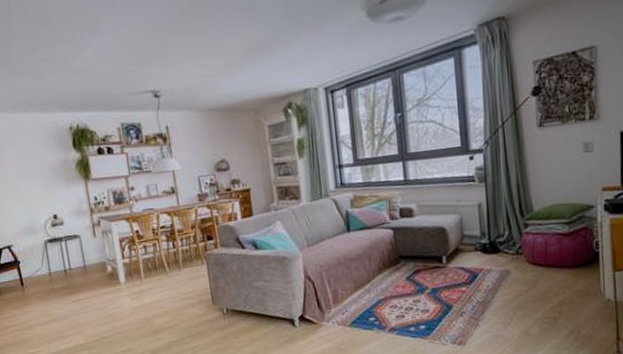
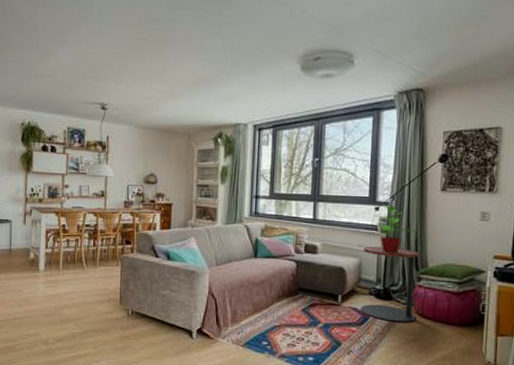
side table: none [462,196,527,276] -> present [360,246,419,323]
potted plant: none [470,151,518,204] -> present [374,204,418,254]

